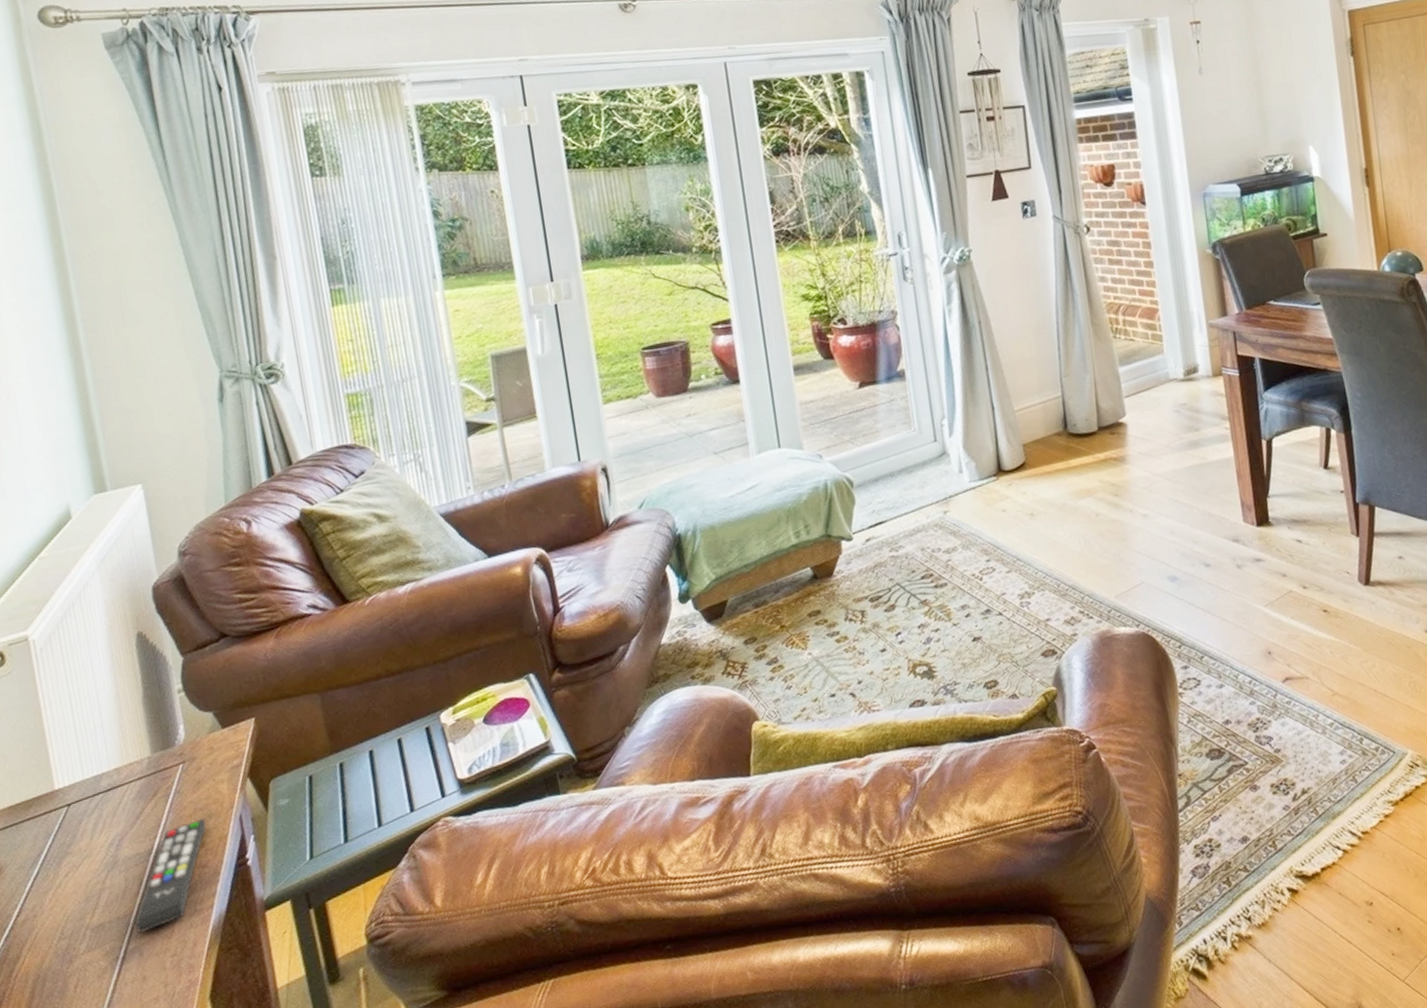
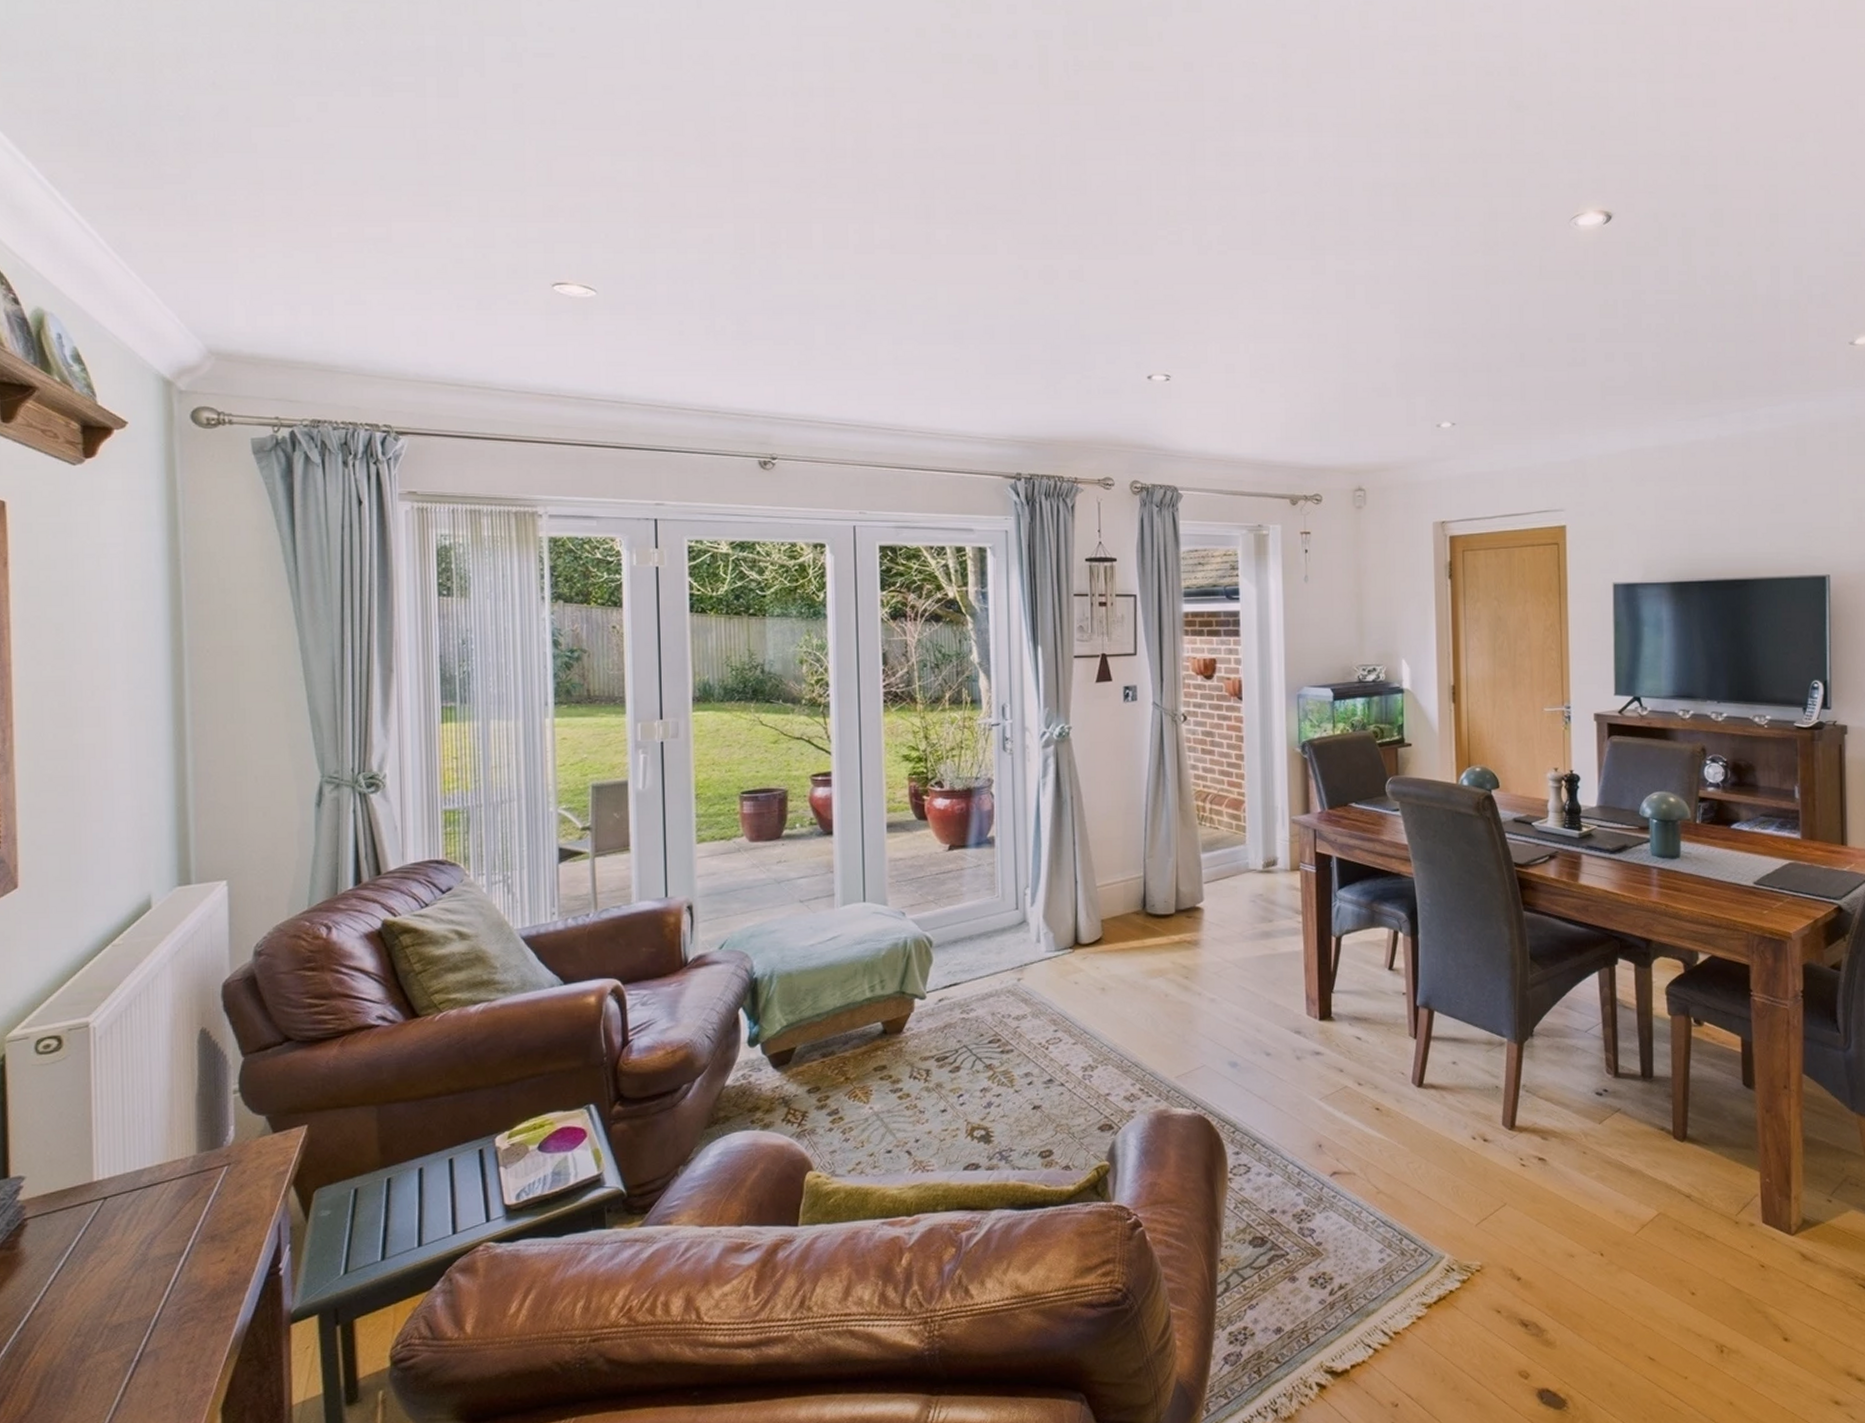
remote control: present [134,818,207,934] -> none [155,1223,244,1337]

